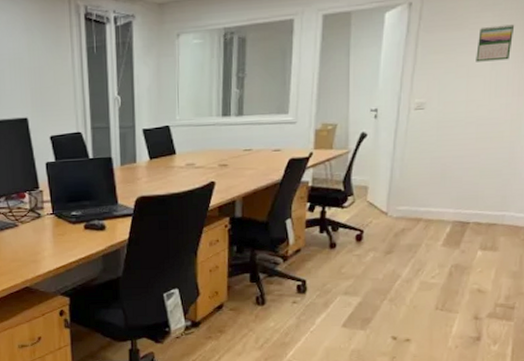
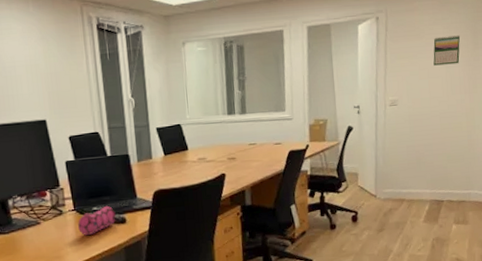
pencil case: none [56,210,95,240] -> present [78,205,116,235]

